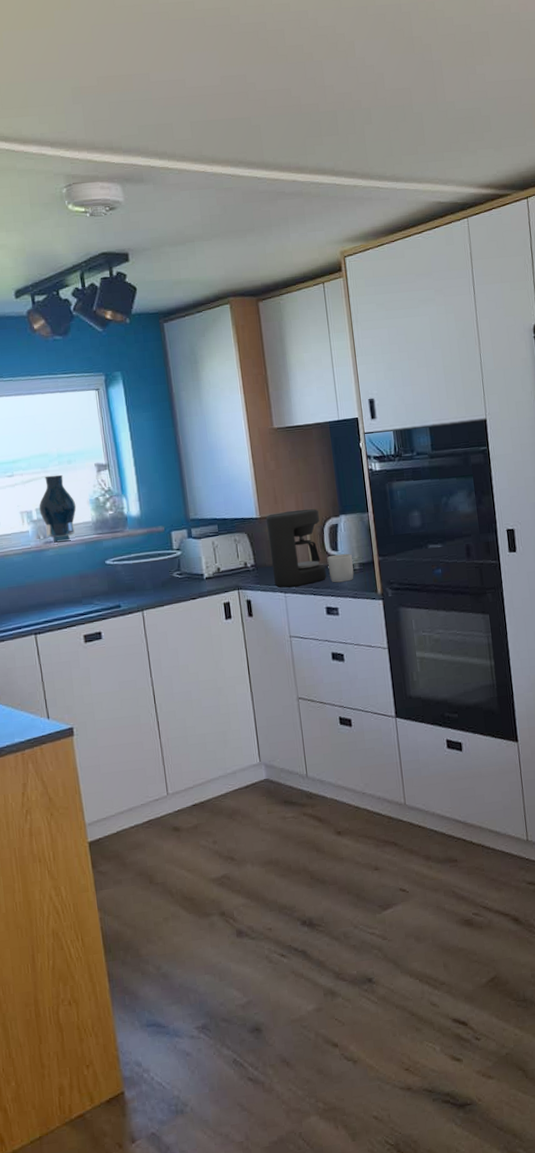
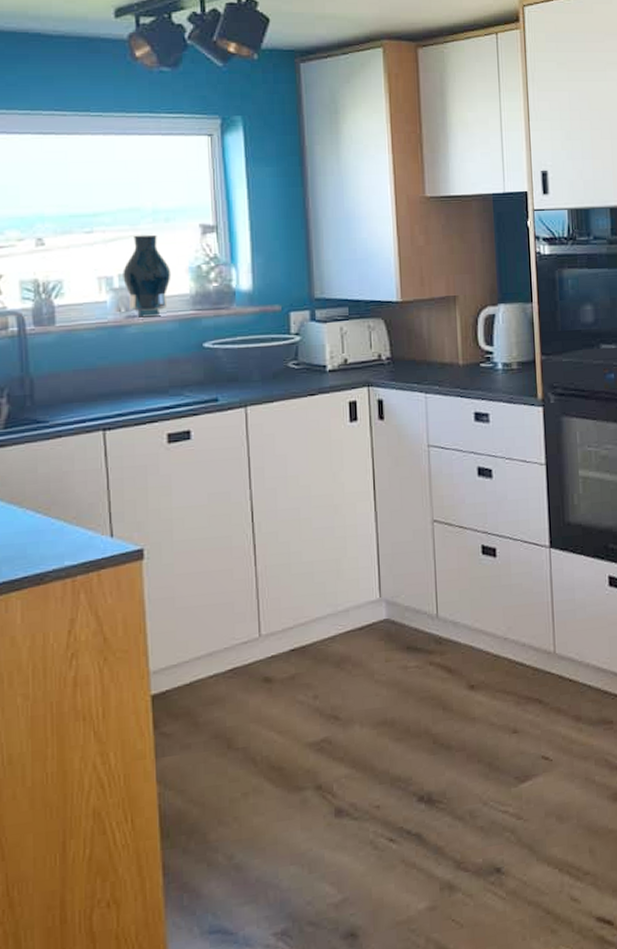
coffee maker: present [266,509,327,588] -> none [409,294,478,387]
mug: present [327,553,354,583] -> none [479,349,511,384]

